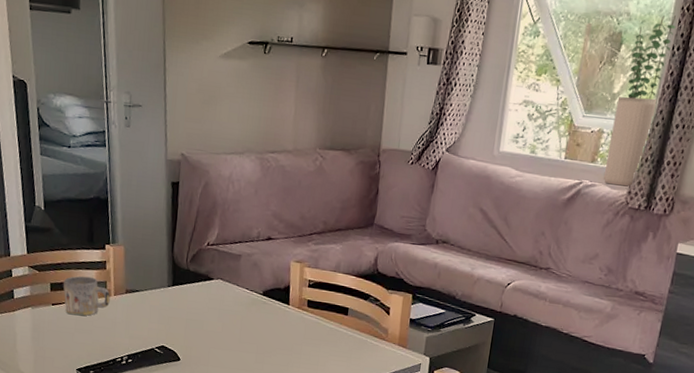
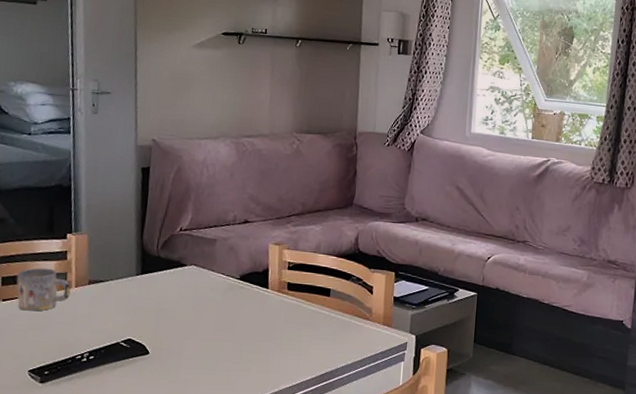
vase: present [603,15,676,187] -> none [568,14,619,163]

